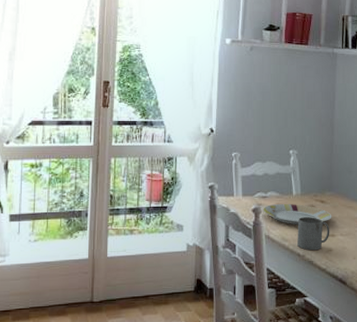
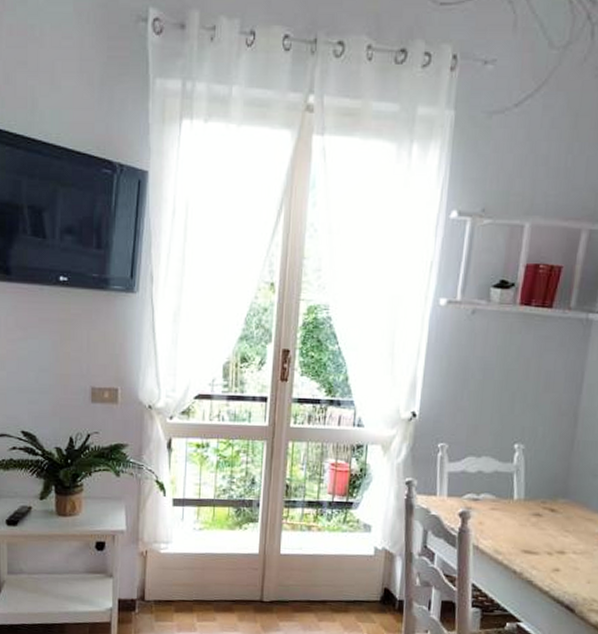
plate: present [263,203,332,225] -> none [472,508,564,537]
mug: present [297,216,330,251] -> none [514,526,560,569]

